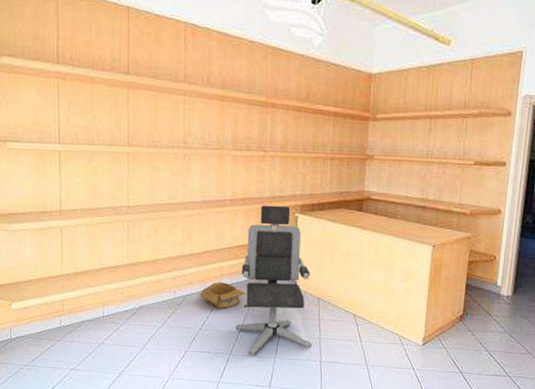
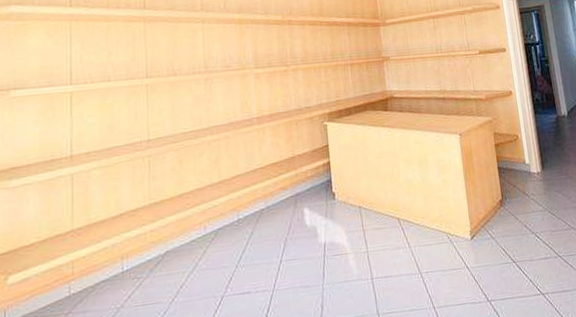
cardboard box: present [199,282,246,309] -> none [232,206,284,238]
office chair: present [235,205,312,355] -> none [275,116,360,287]

